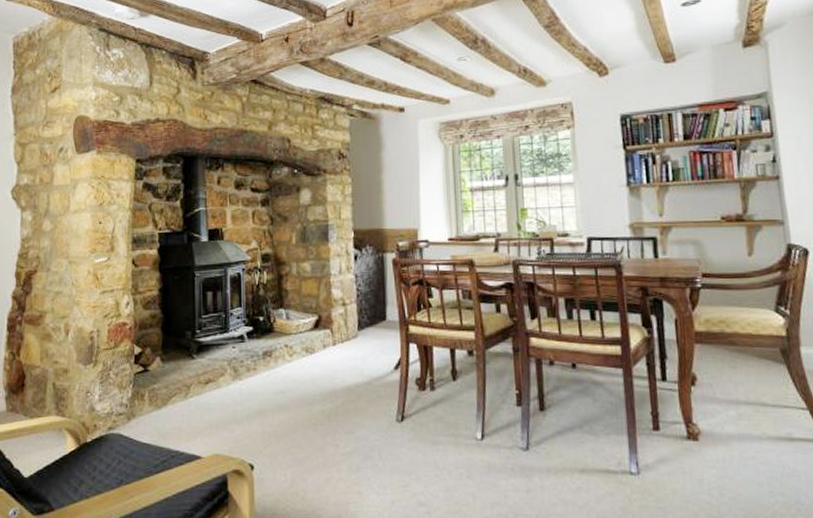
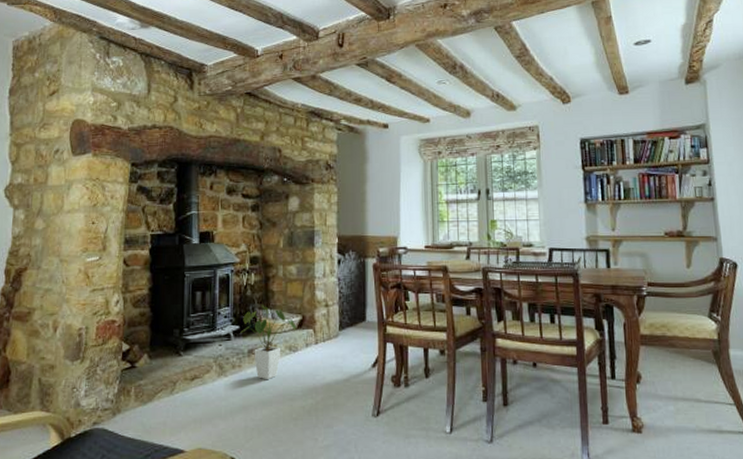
house plant: none [254,304,313,384] -> present [240,305,296,380]

